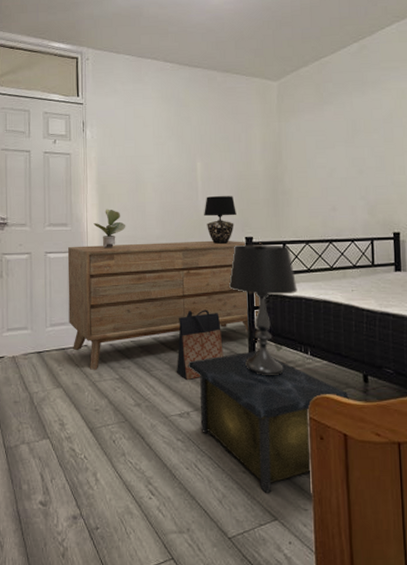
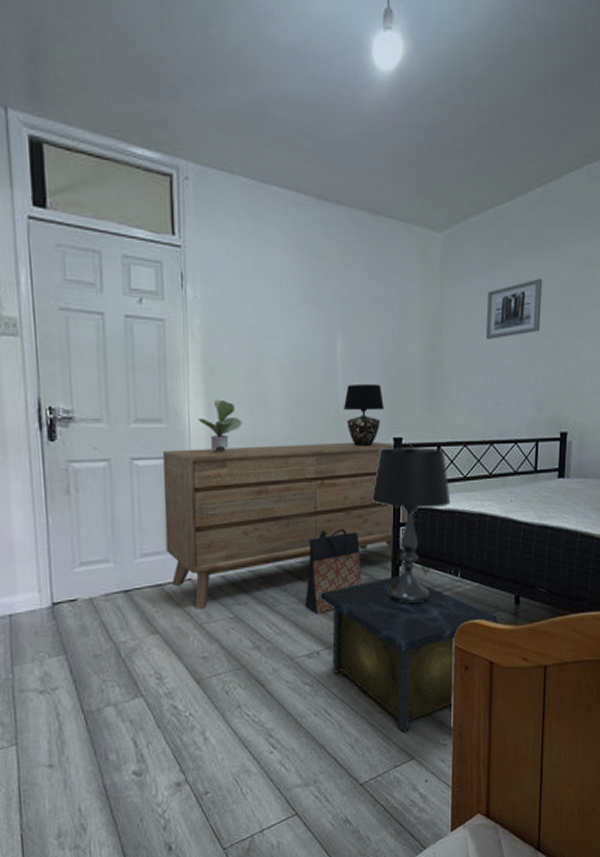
wall art: none [318,110,367,159] -> present [485,278,543,339]

